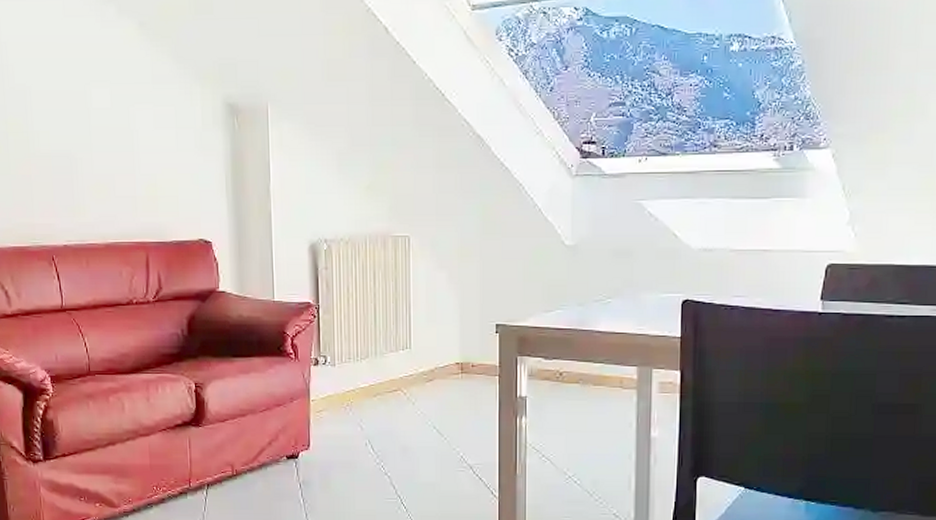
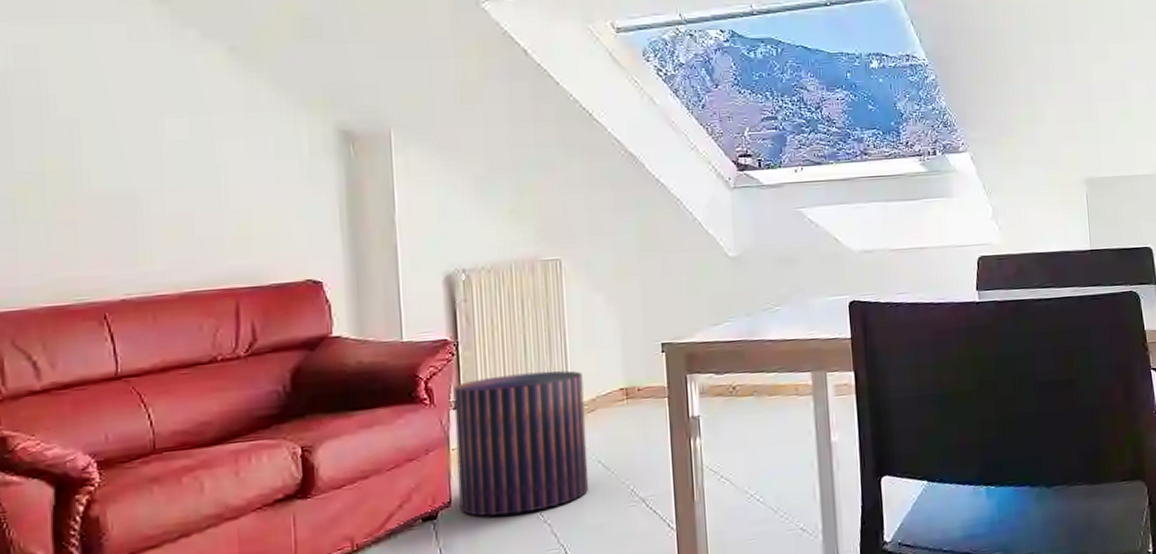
pouf: none [314,340,424,464] -> present [453,370,589,517]

